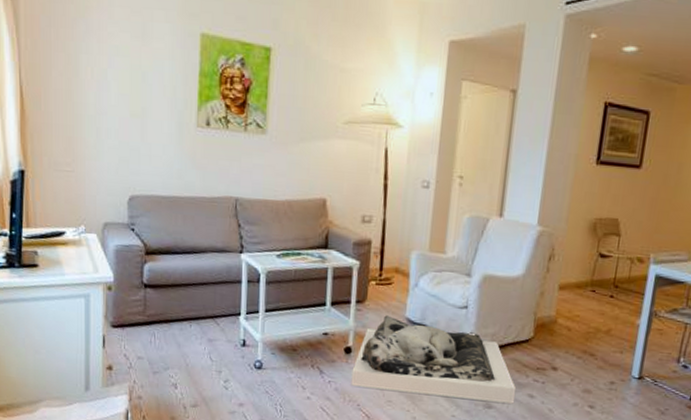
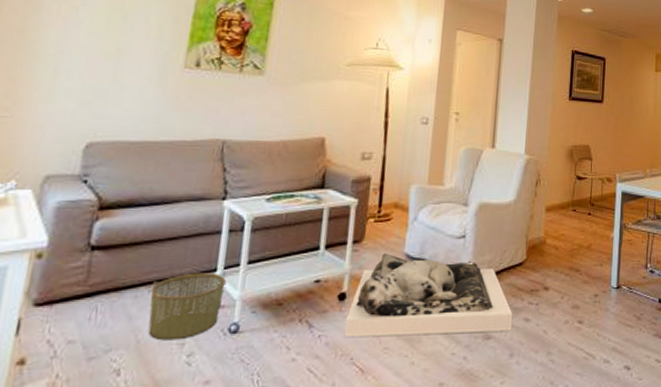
basket: none [191,314,249,368] -> present [148,273,226,341]

